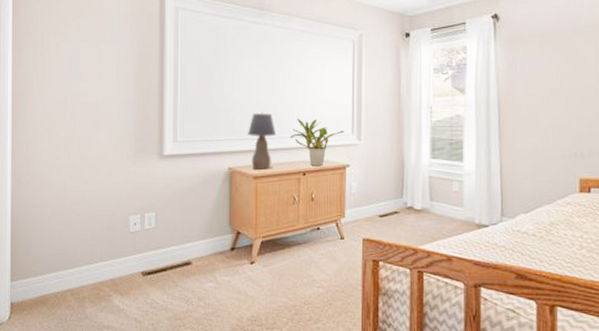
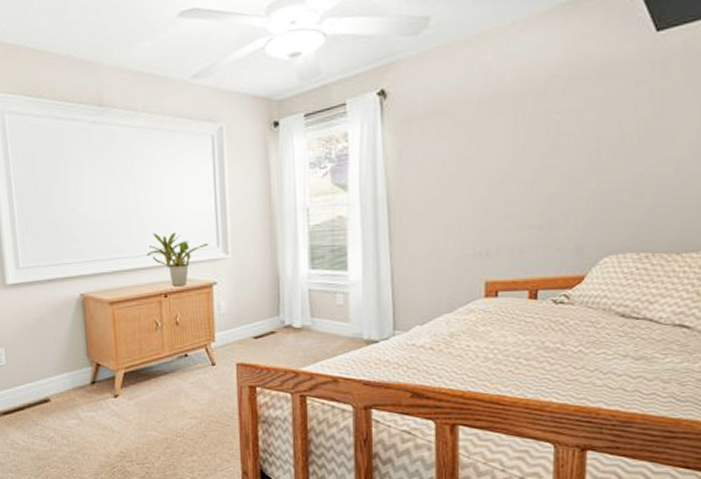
table lamp: present [247,112,277,170] -> none [97,228,131,294]

